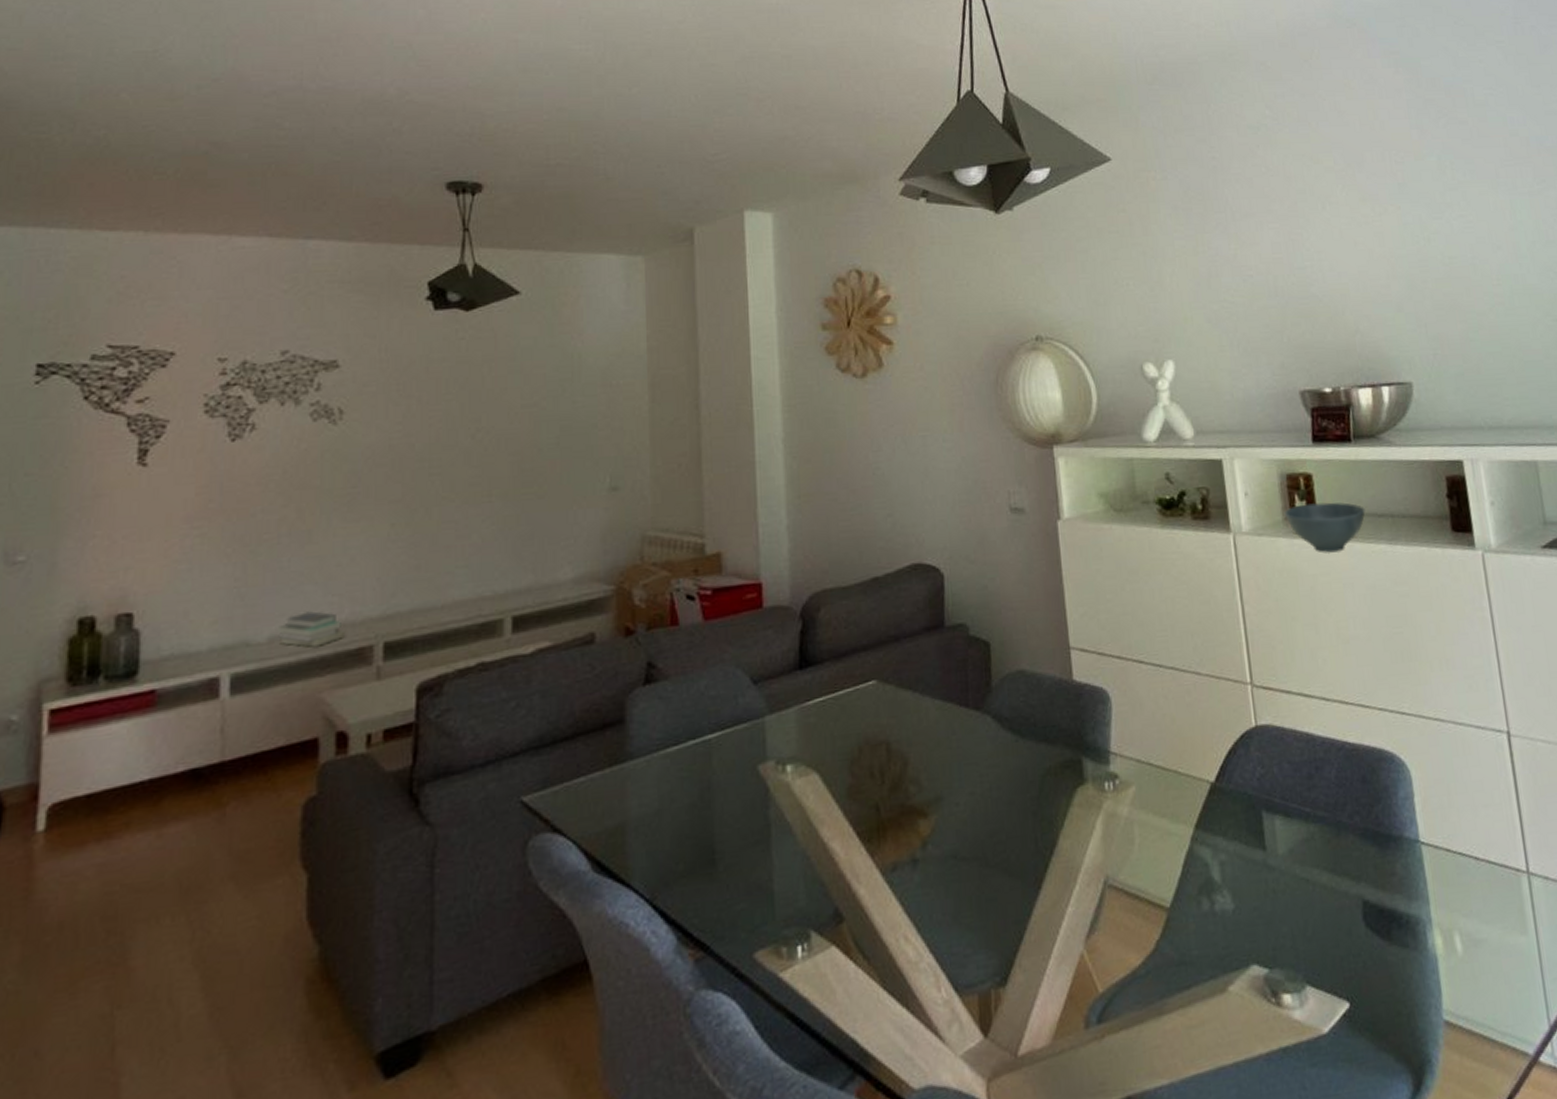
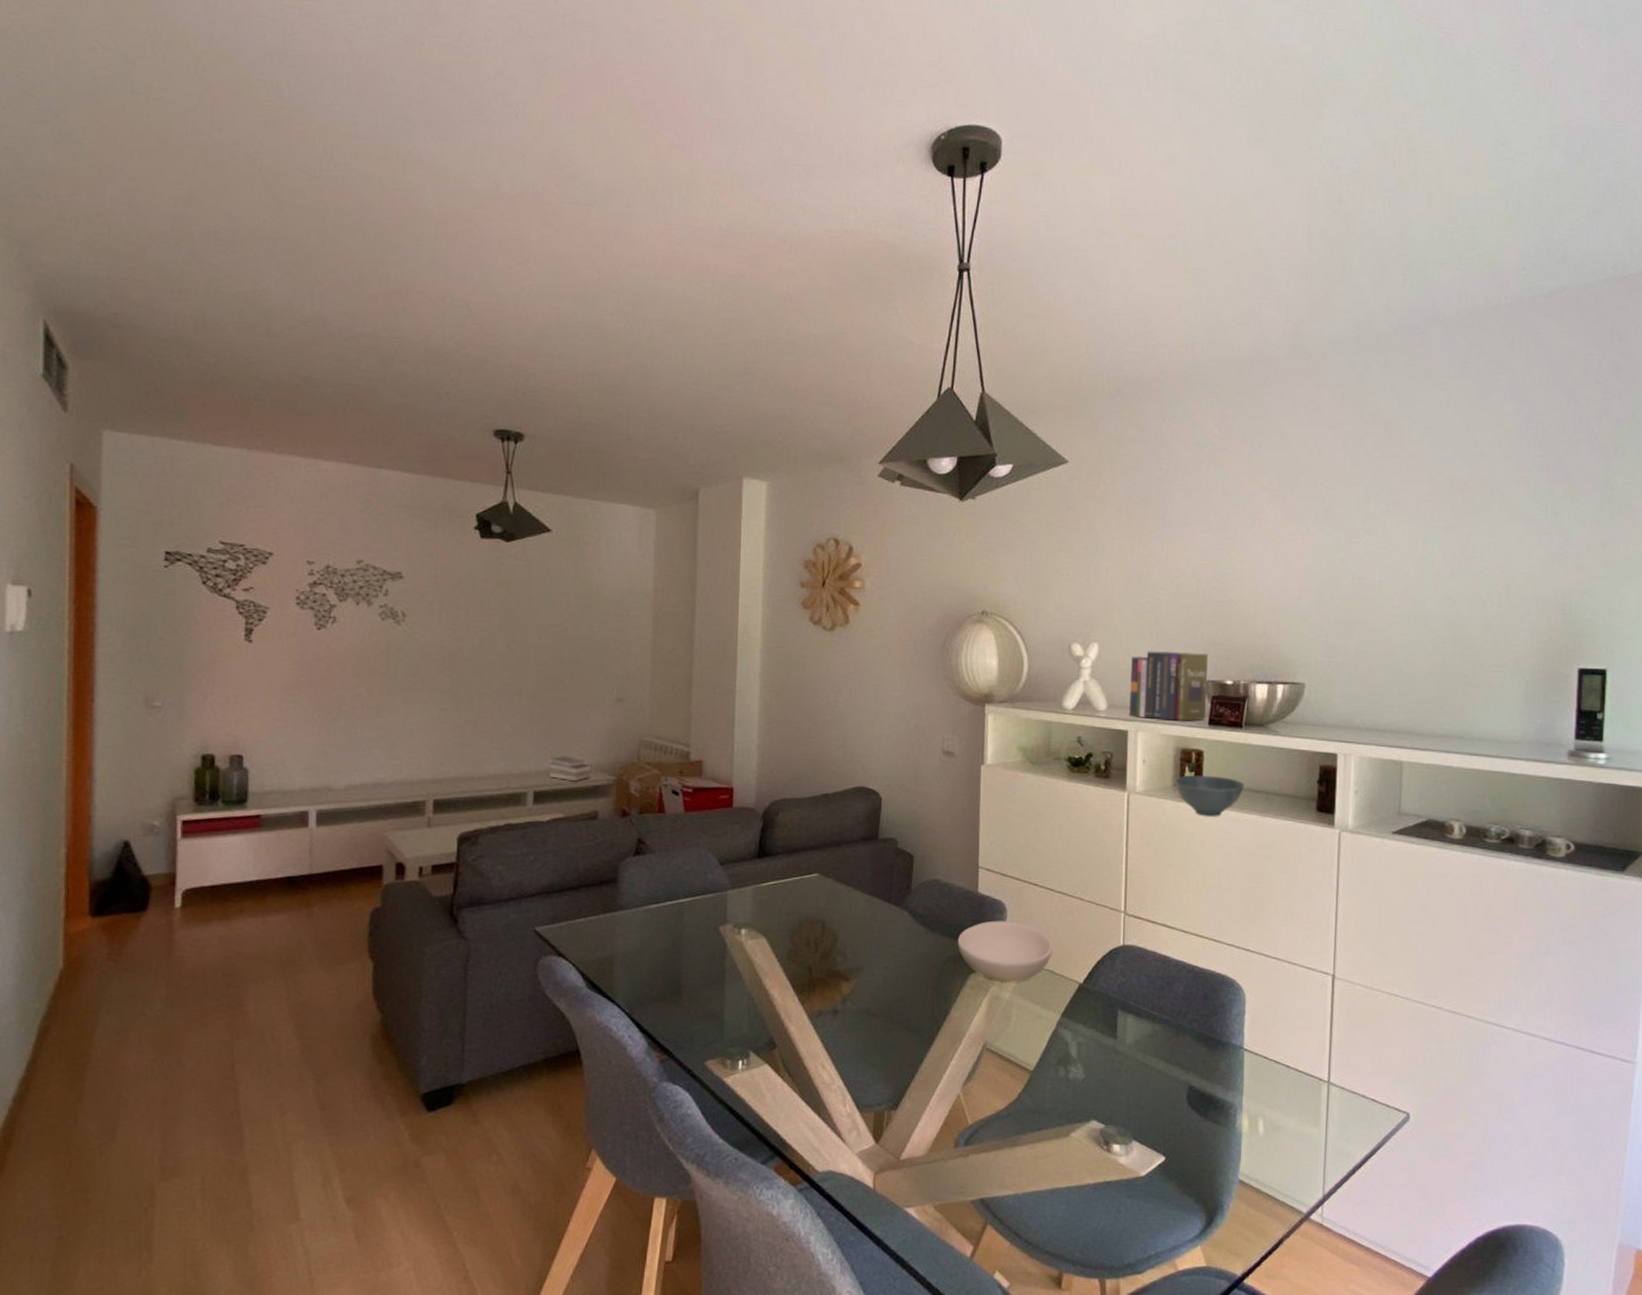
books: present [276,611,345,649] -> none [352,769,404,798]
books: none [528,565,584,599] -> present [548,755,592,782]
bowl: none [1055,712,1173,794] -> present [957,920,1053,982]
books: none [1213,359,1308,443] -> present [1128,651,1208,721]

